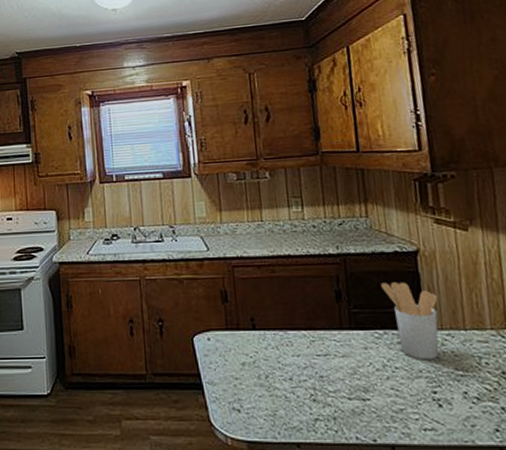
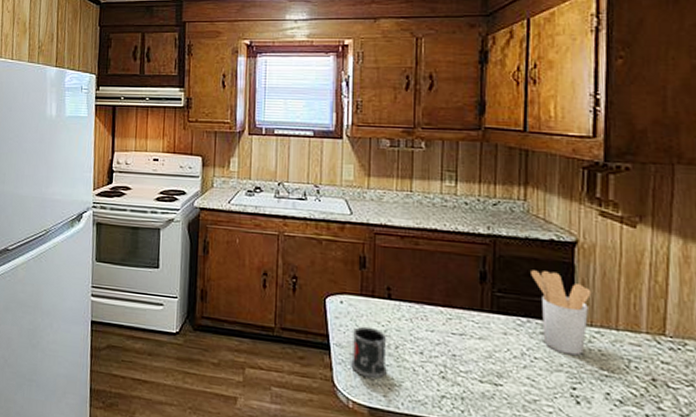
mug: none [223,360,261,412] -> present [351,326,387,379]

